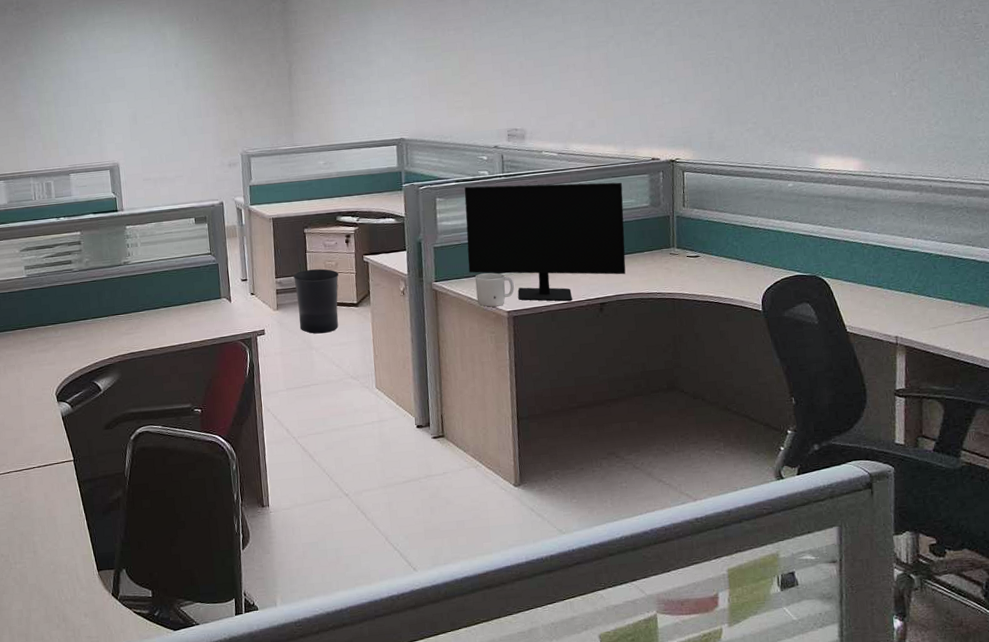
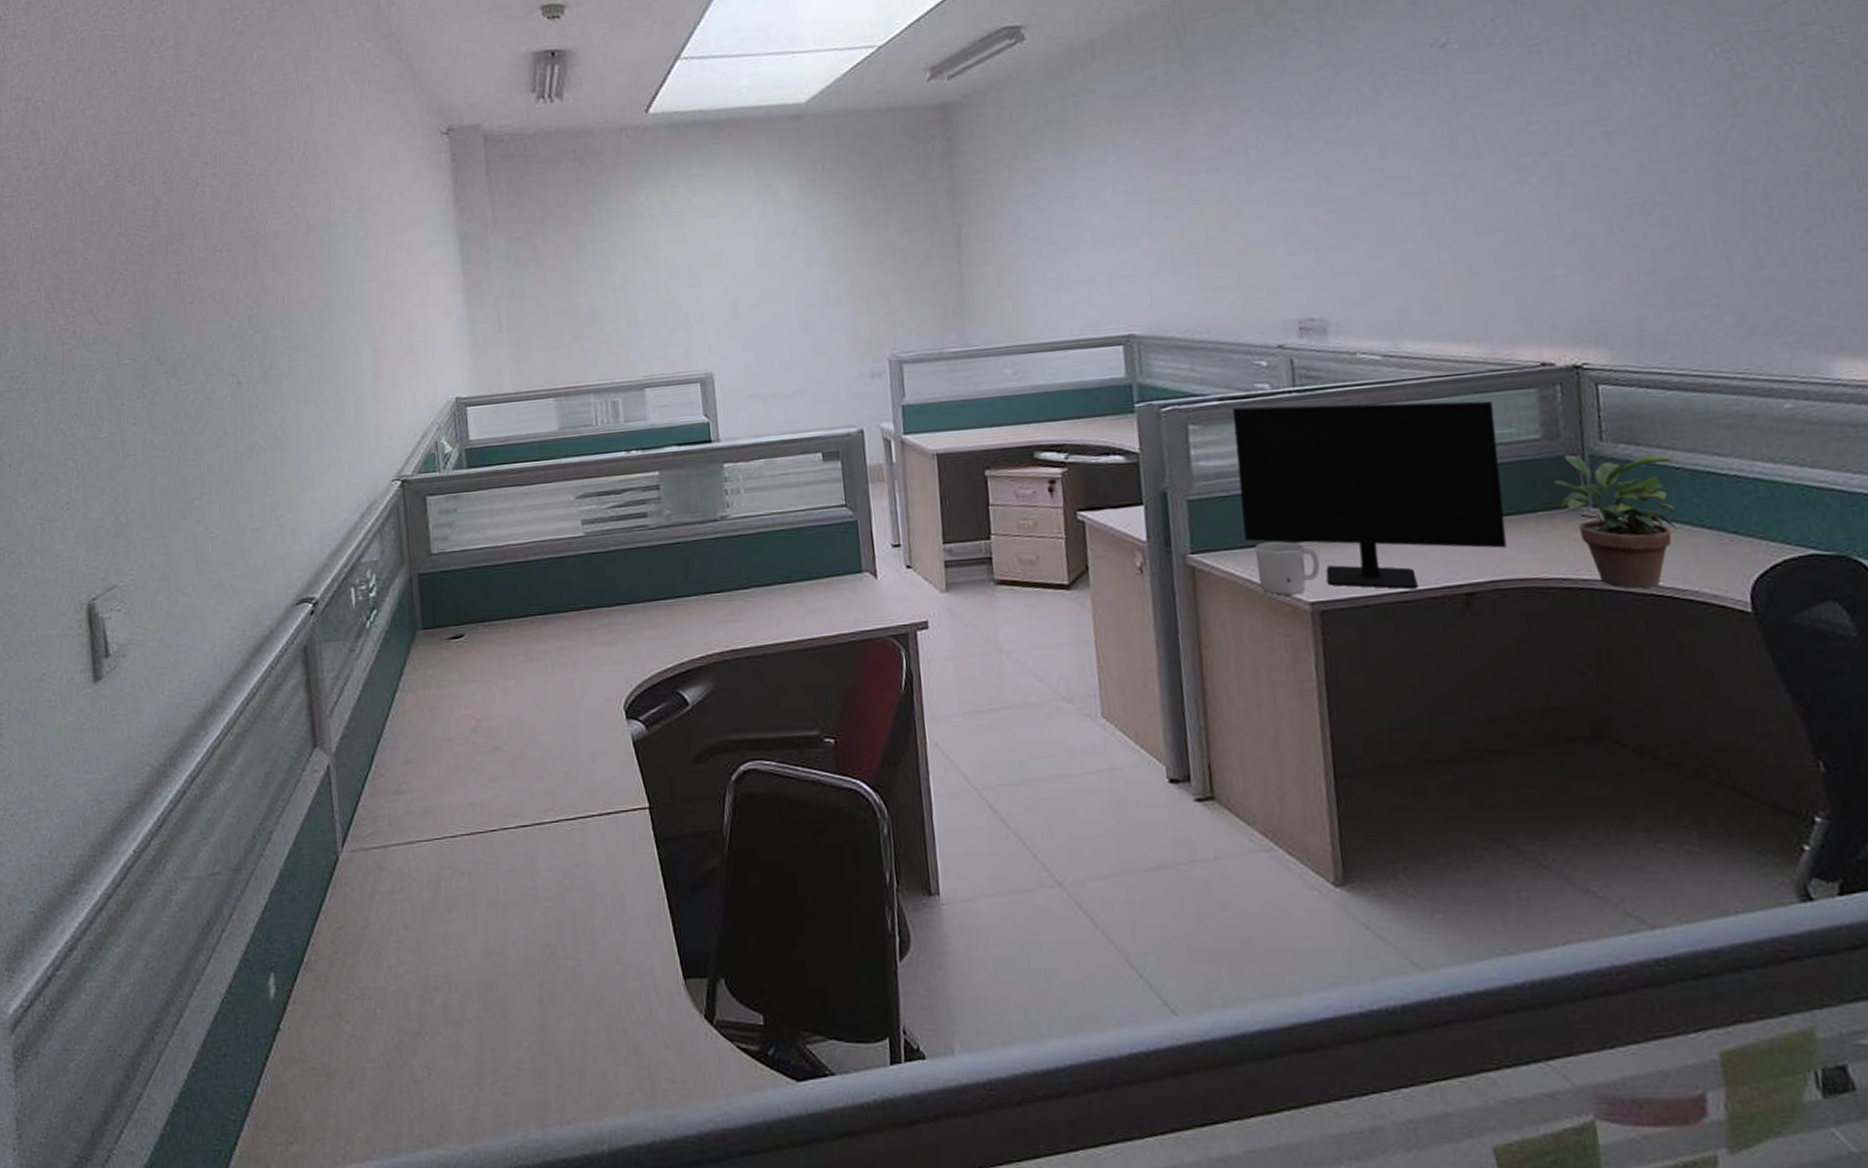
waste bin: present [293,269,339,334] -> none [970,530,1041,630]
potted plant: none [655,215,726,298] -> present [1553,454,1677,589]

